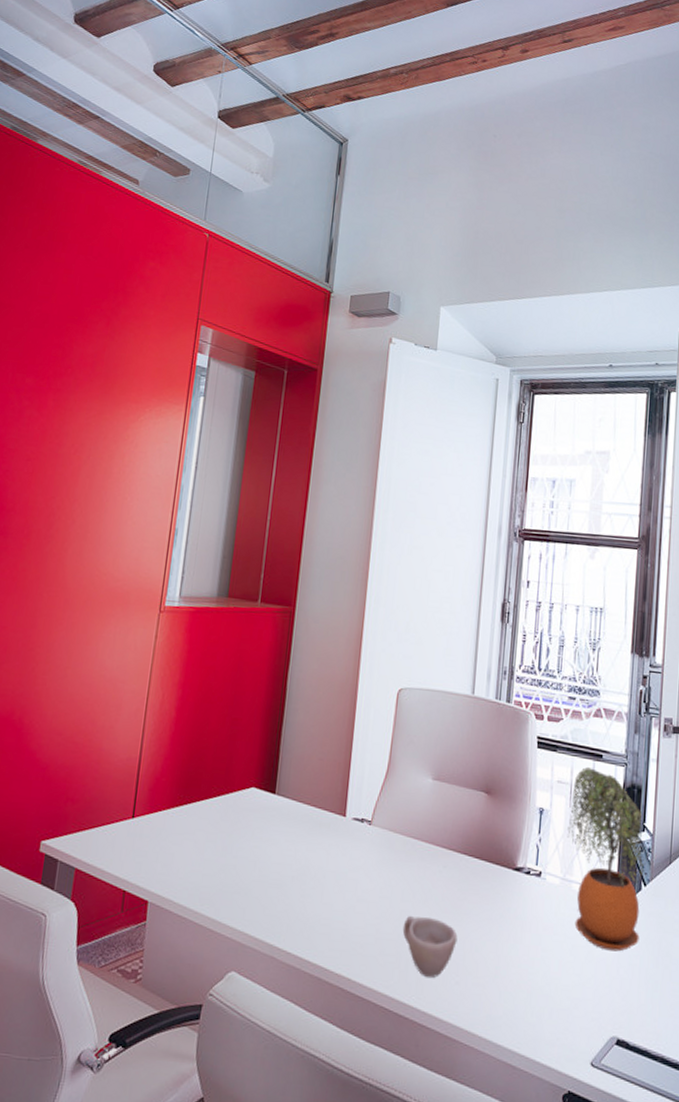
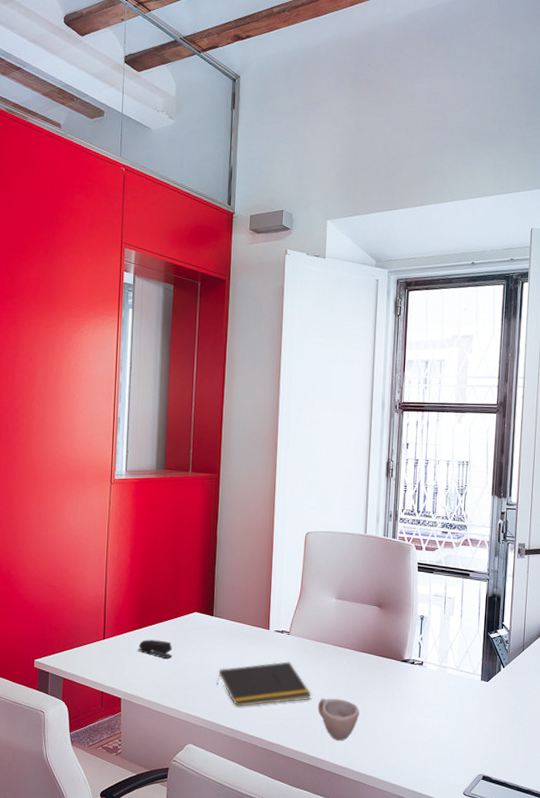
stapler: none [174,821,221,850] -> present [137,639,173,659]
notepad: none [273,861,396,922] -> present [217,661,312,707]
potted plant: present [567,766,645,952] -> none [443,583,504,715]

